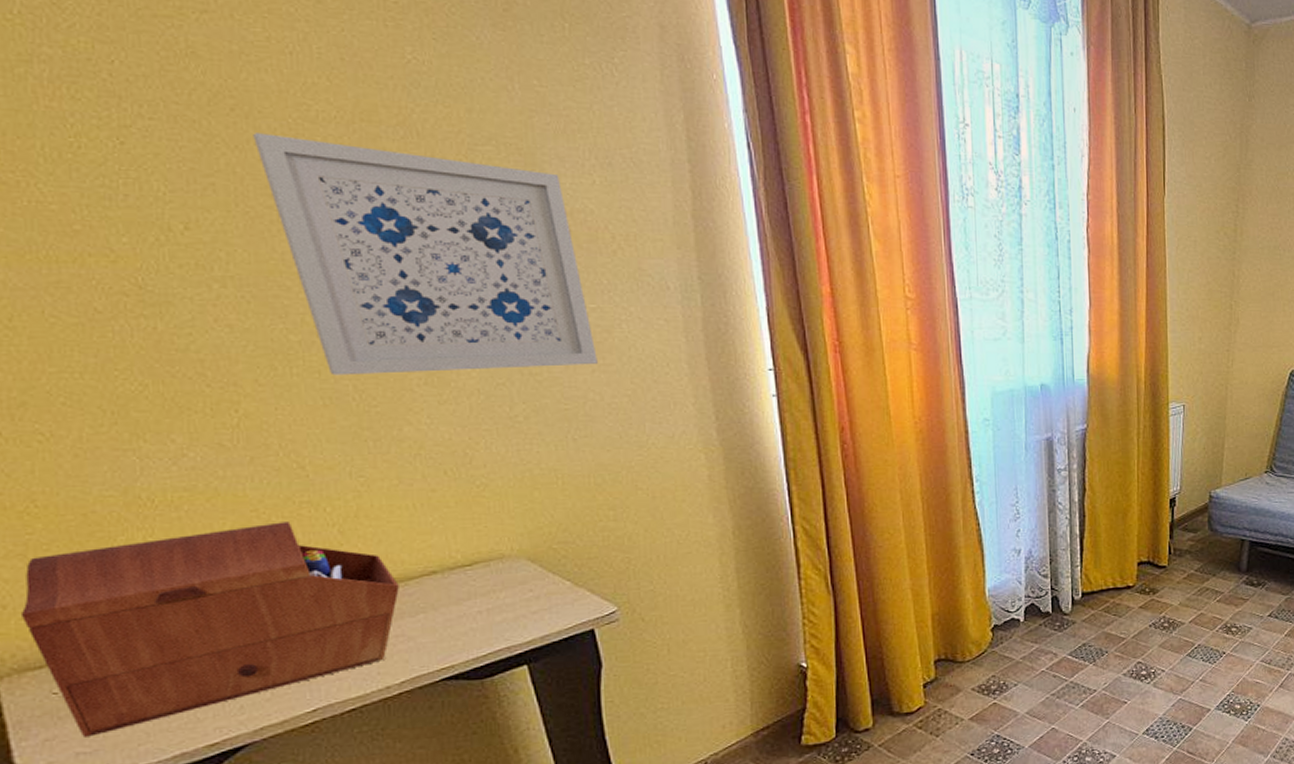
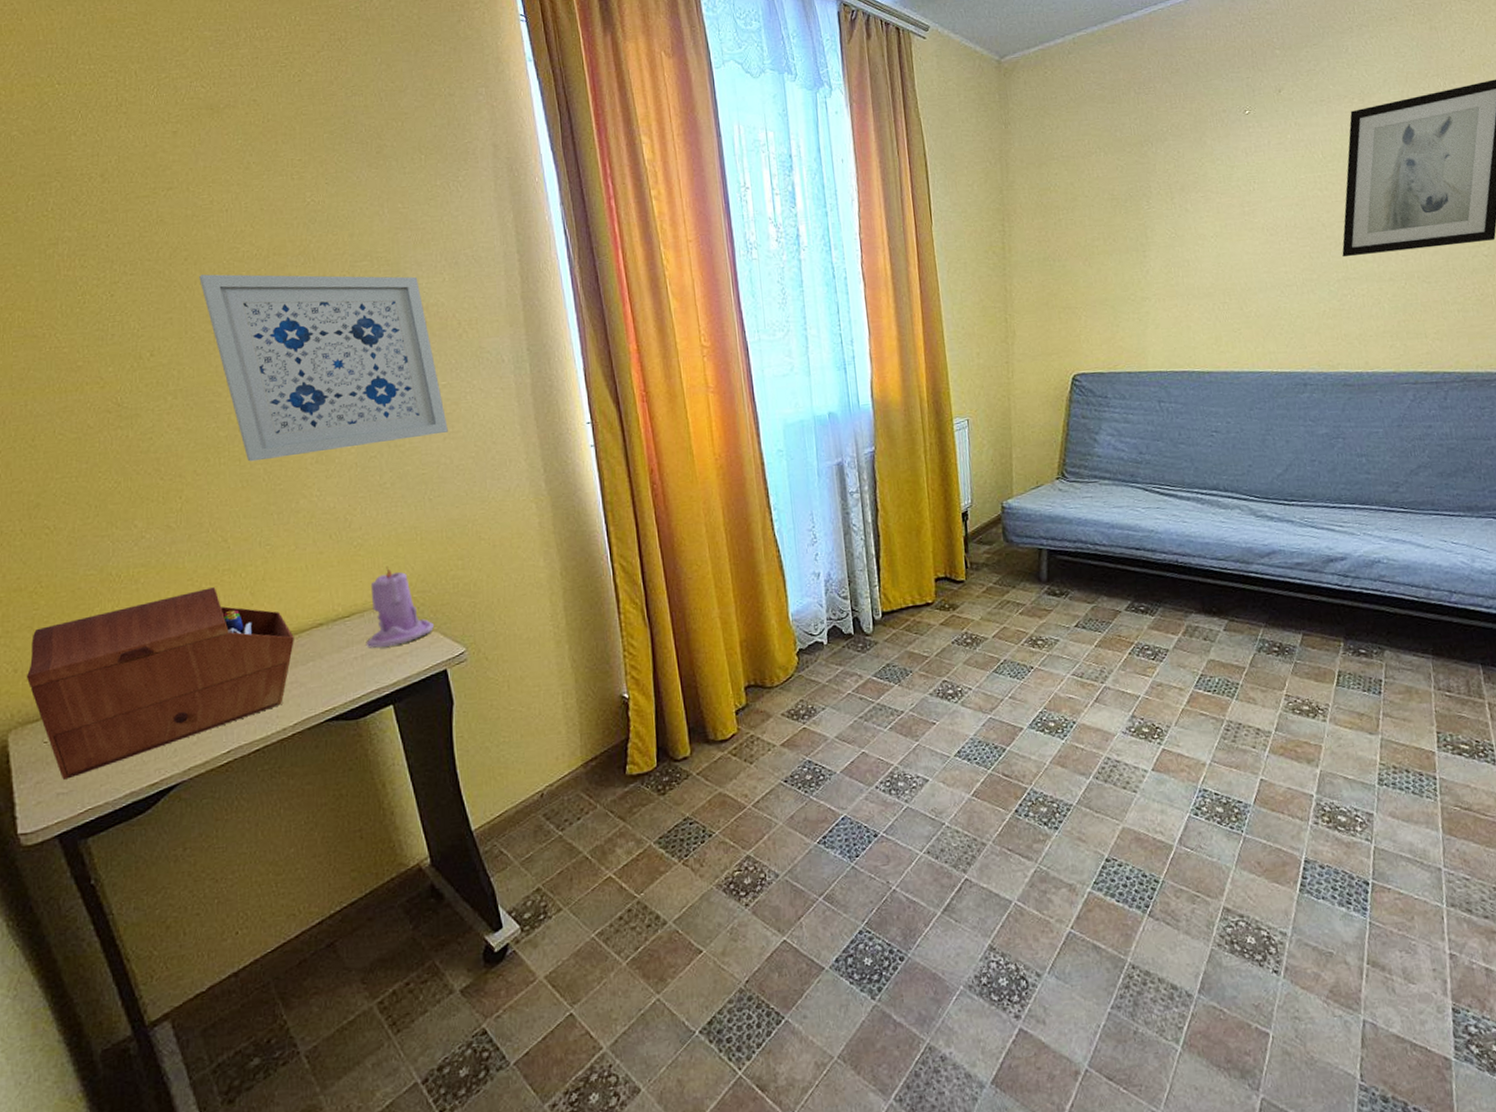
candle: none [493,511,578,602] -> present [366,566,434,648]

